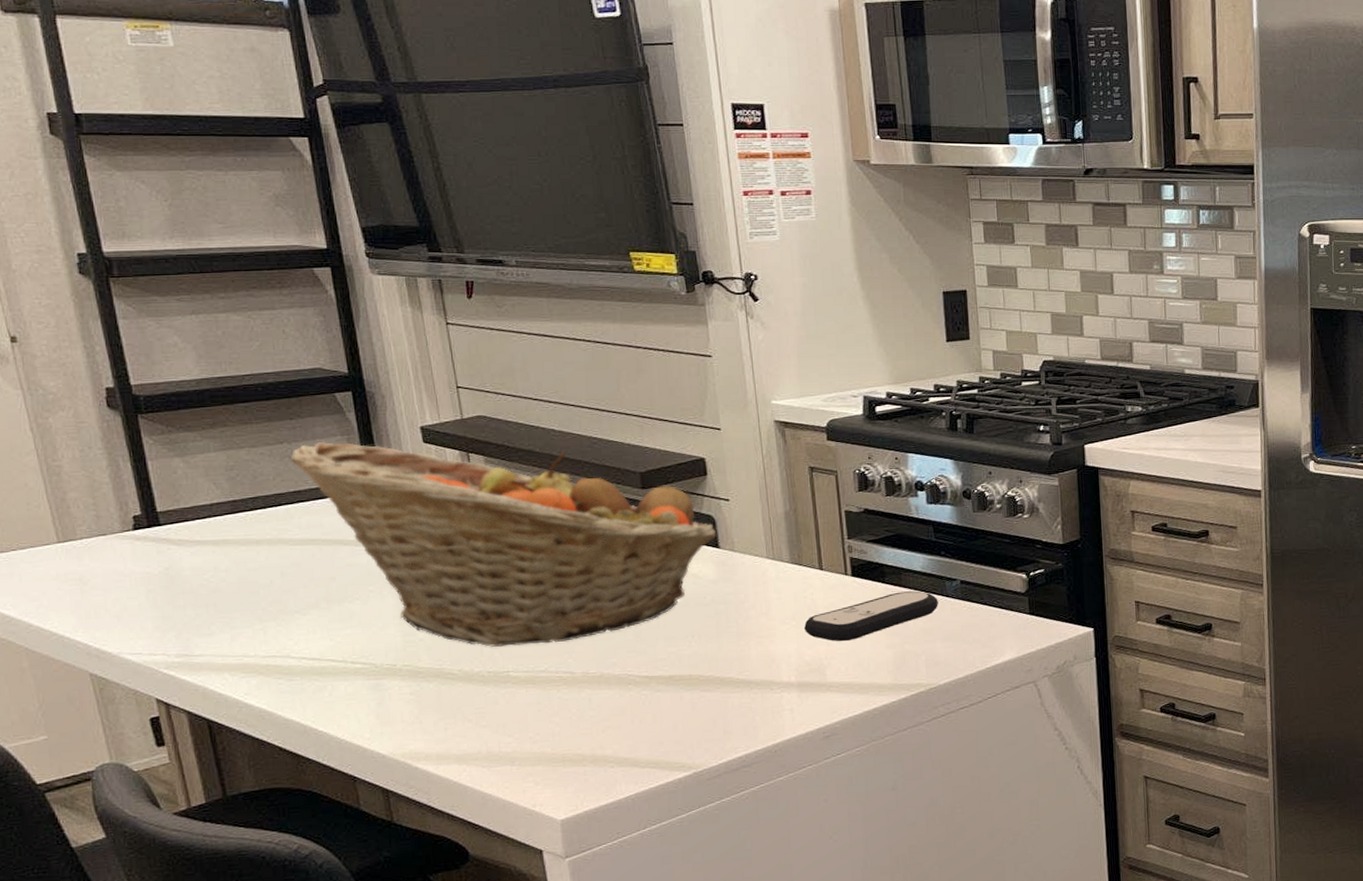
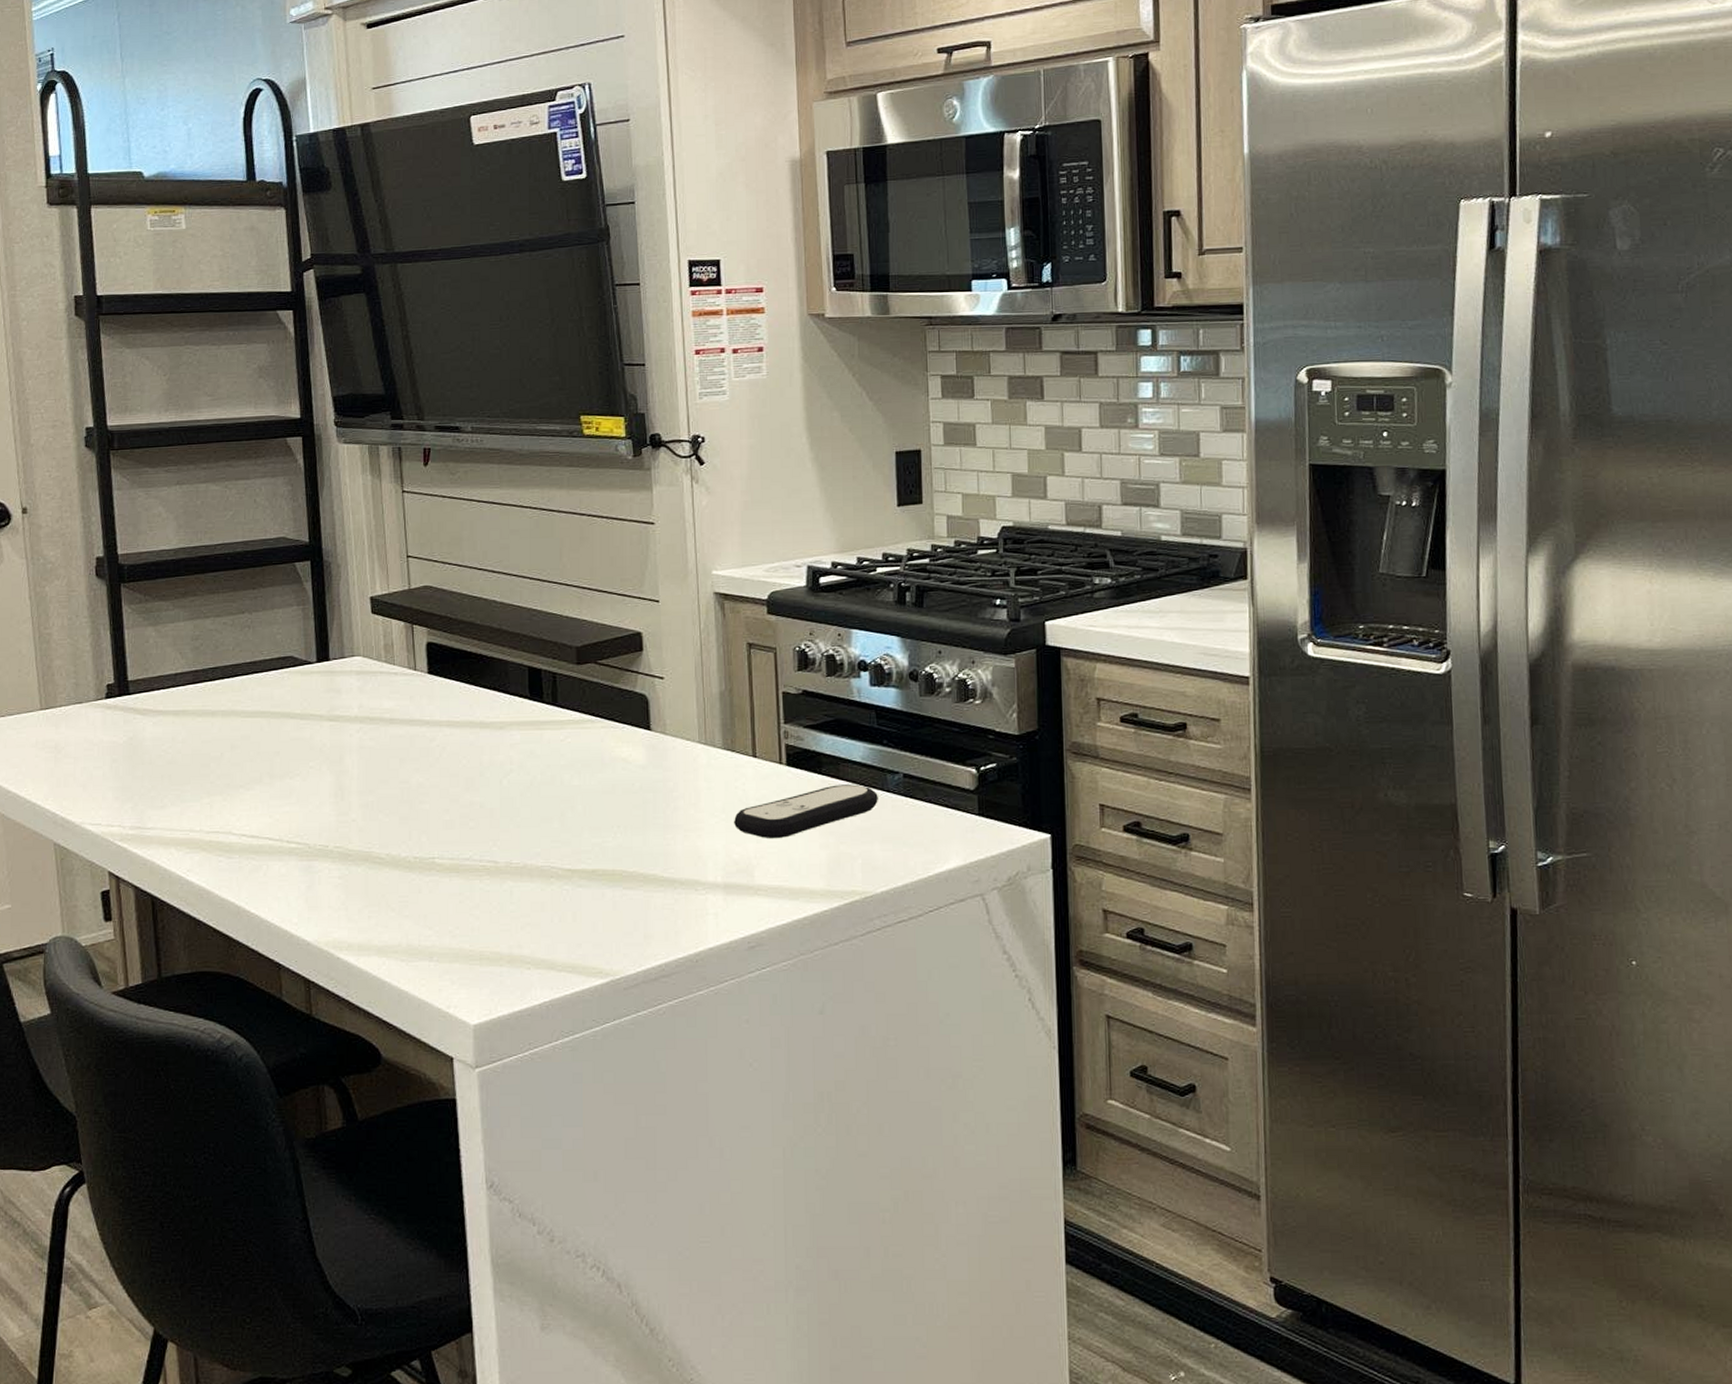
fruit basket: present [290,442,717,647] -> none [250,612,649,831]

